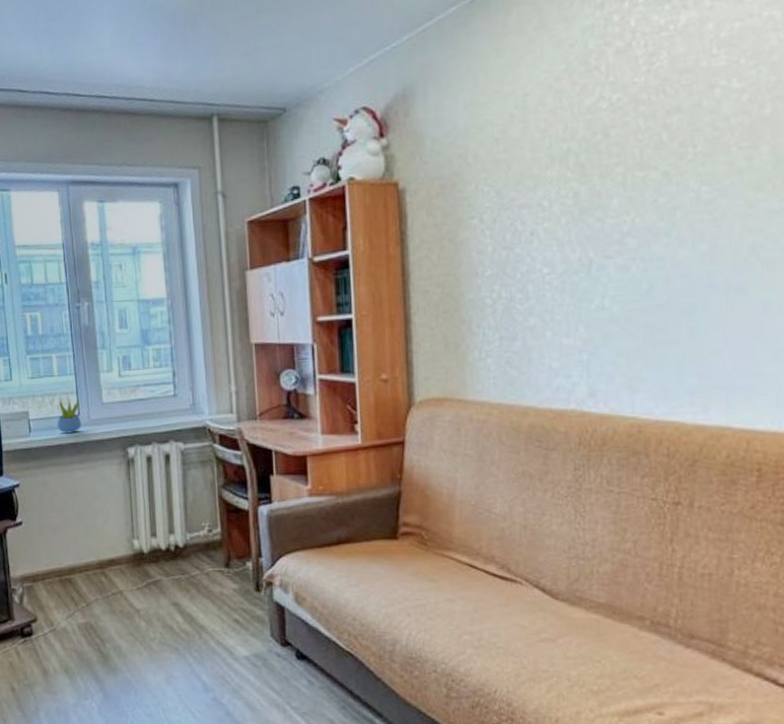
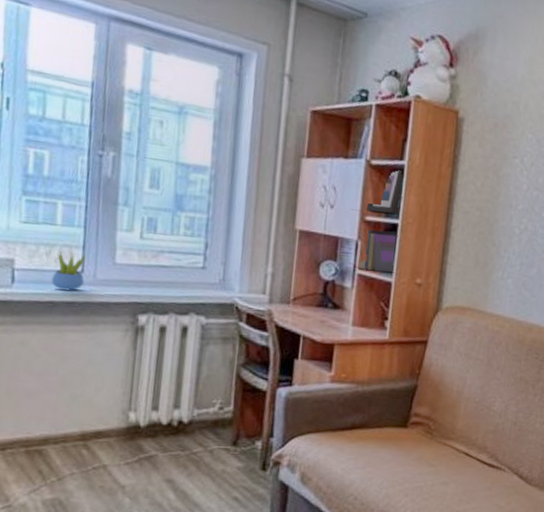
picture frame: none [316,261,353,313] -> present [366,170,403,215]
books: none [317,329,358,375] -> present [358,229,398,273]

